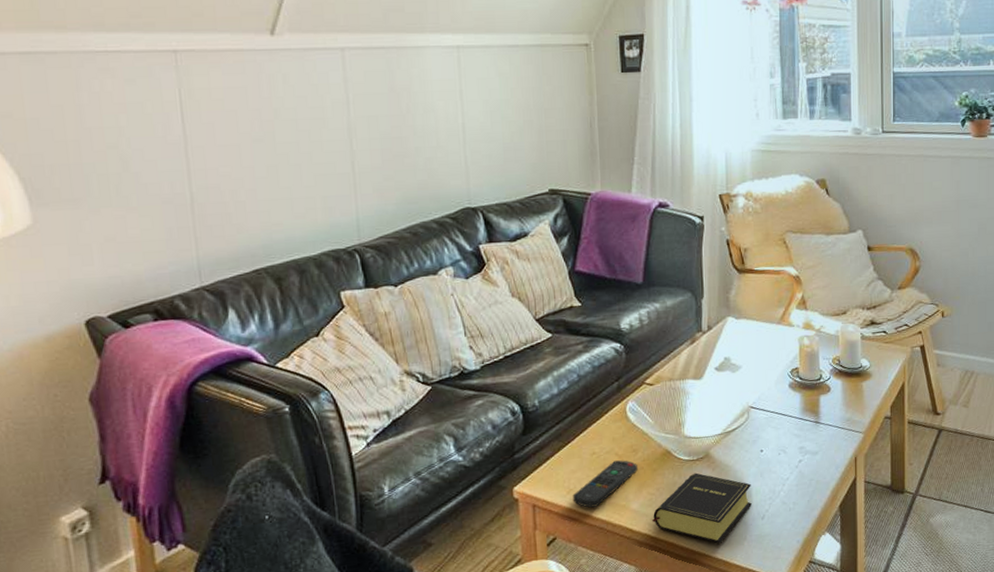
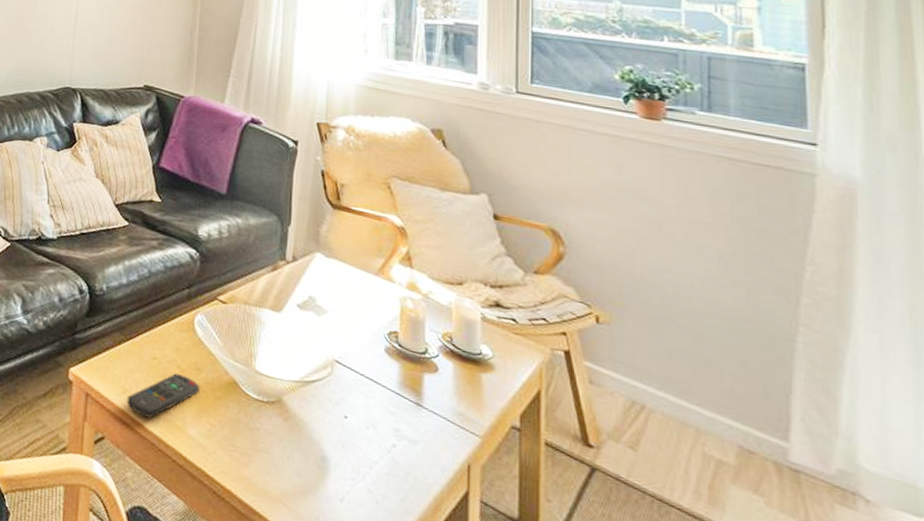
book: present [652,473,752,544] -> none [209,416,330,513]

